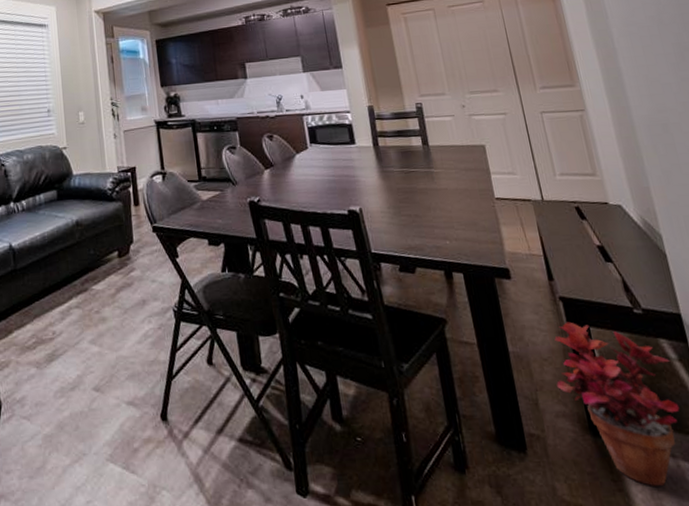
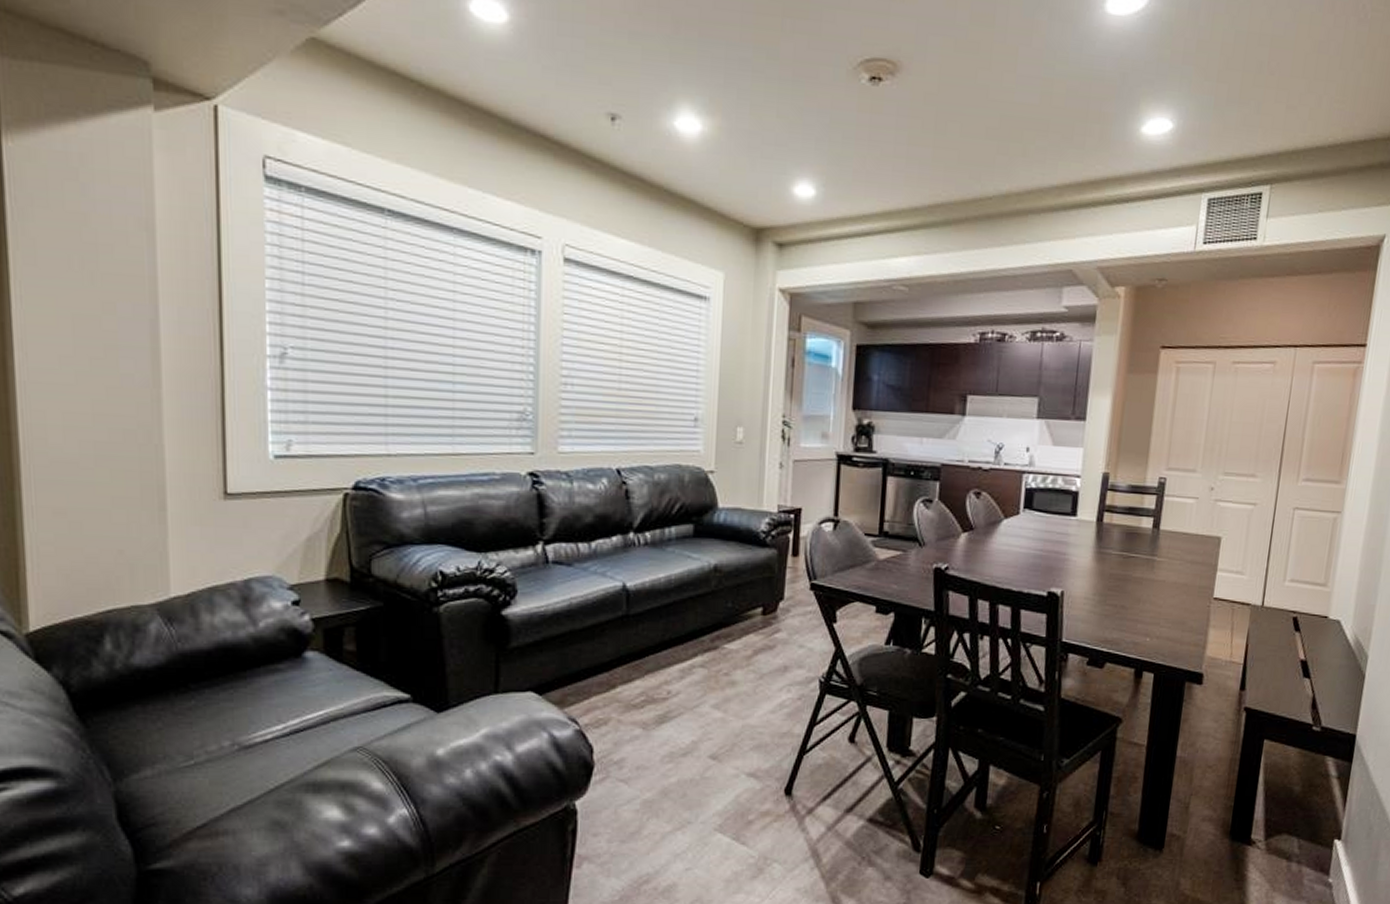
potted plant: present [554,322,680,488] -> none [1213,732,1329,888]

